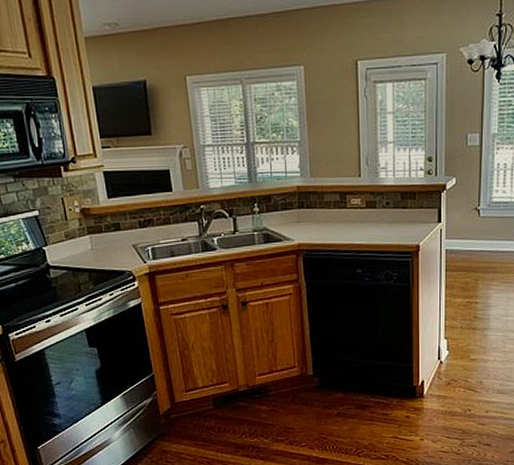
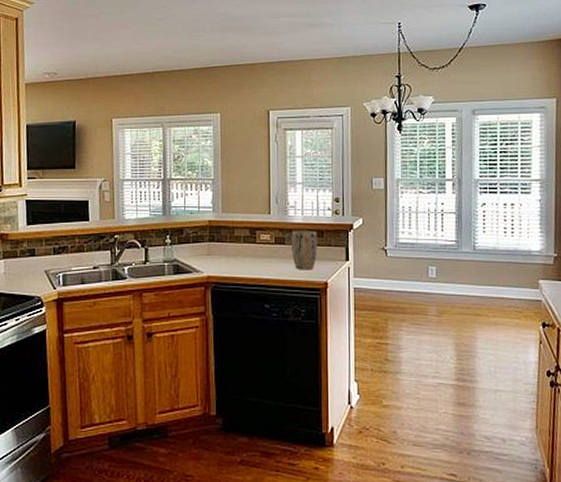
plant pot: none [383,193,410,234] -> present [291,231,318,270]

